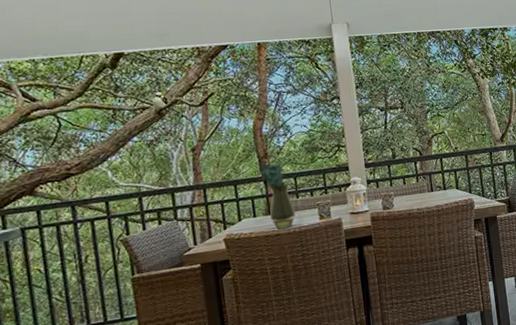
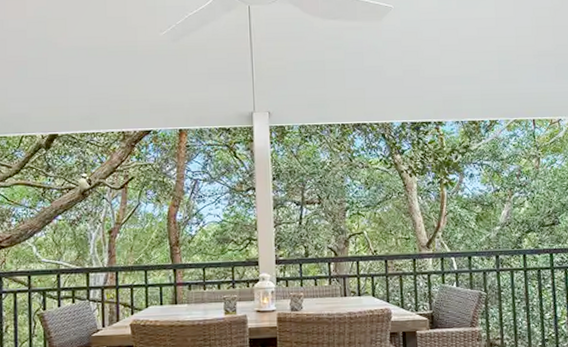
vase: present [259,160,296,229] -> none [169,248,201,319]

